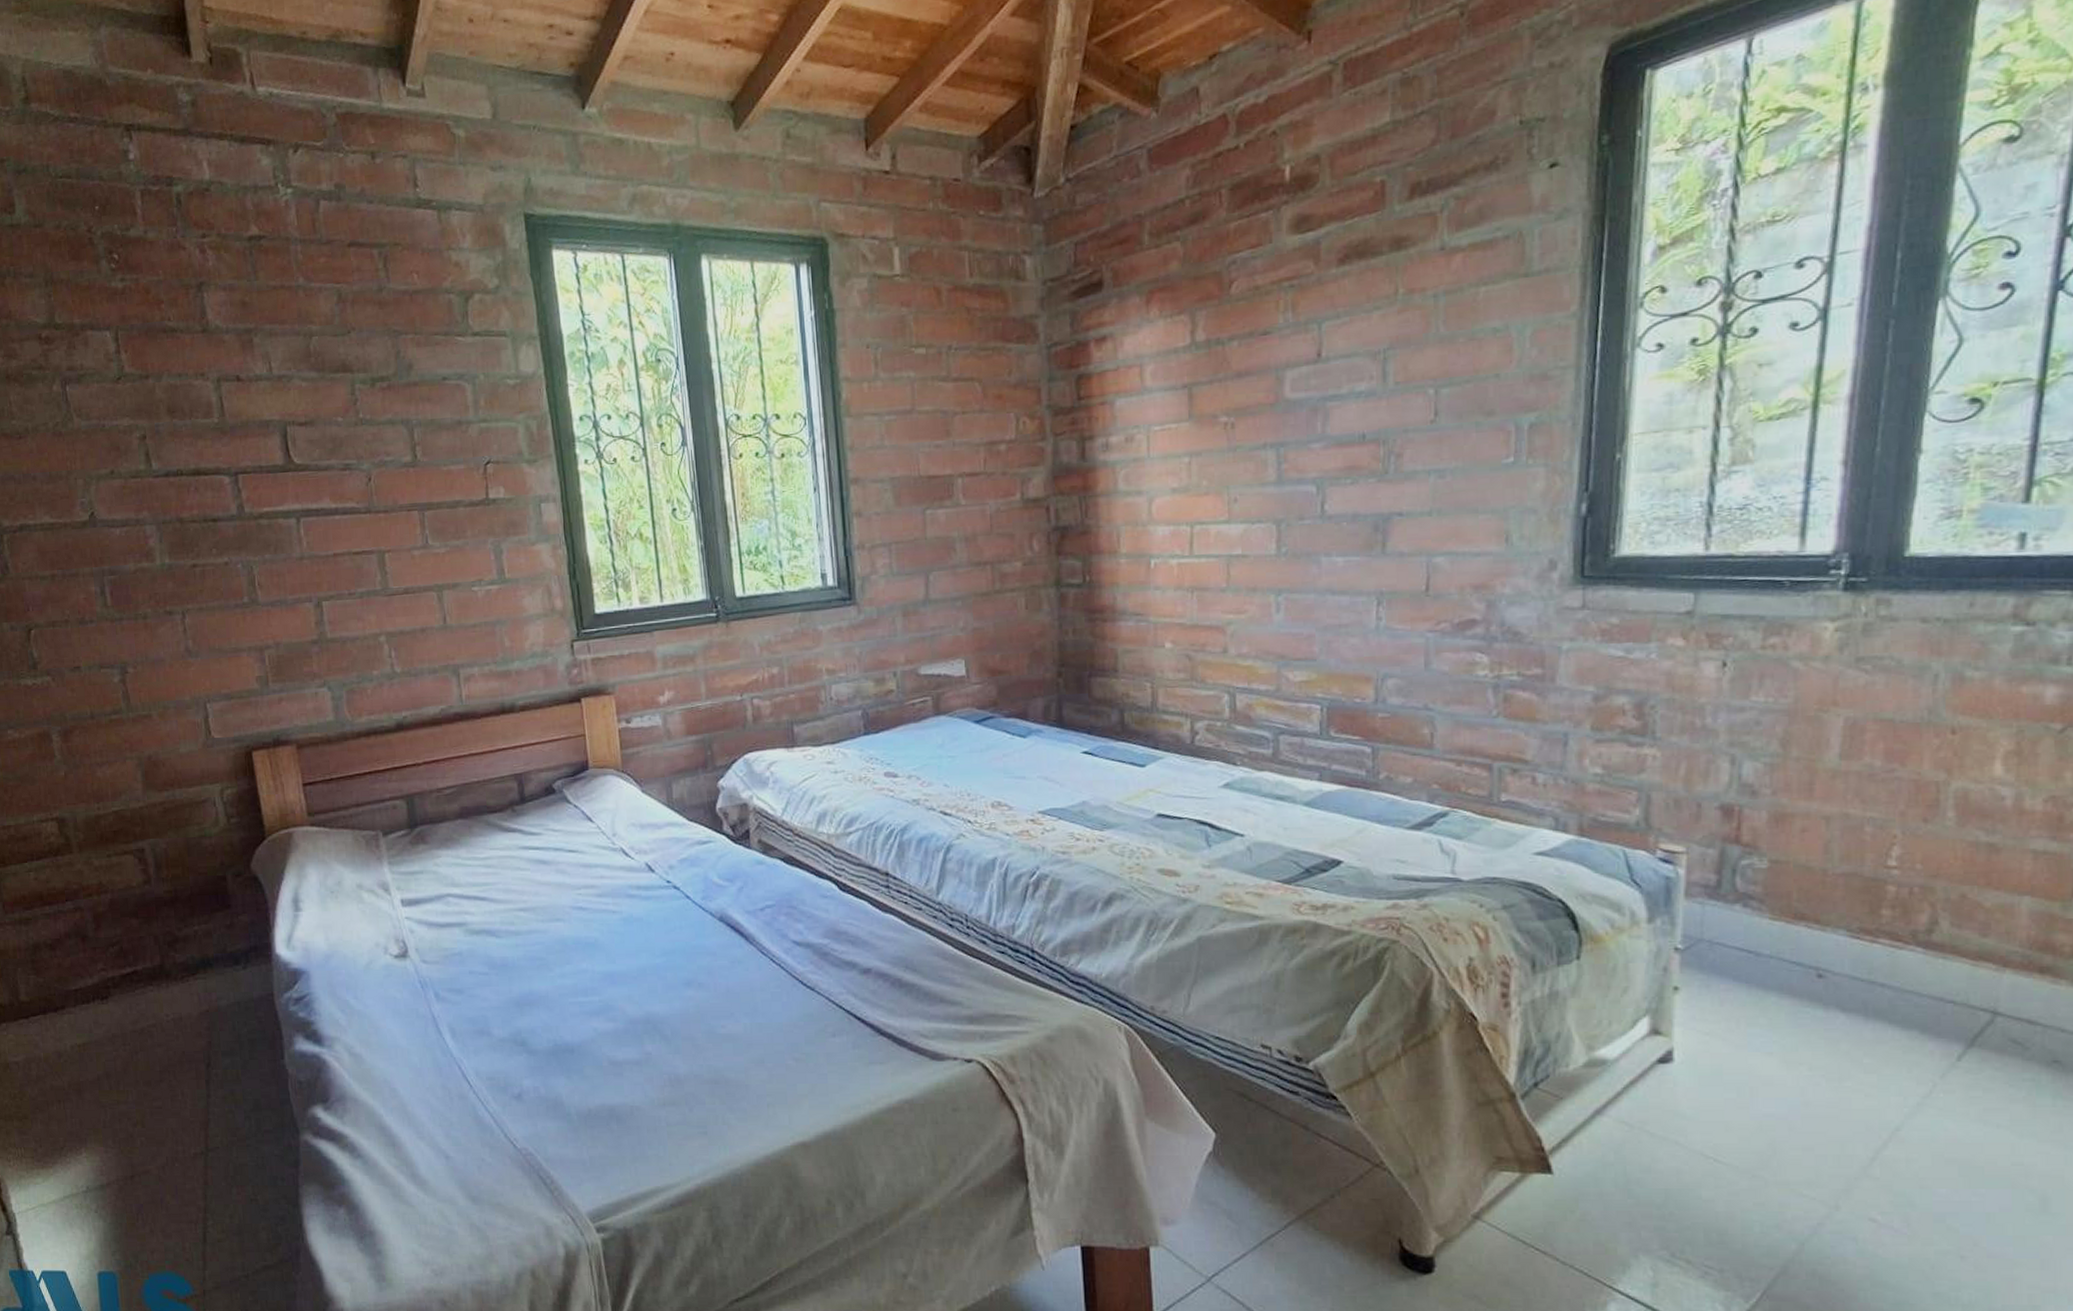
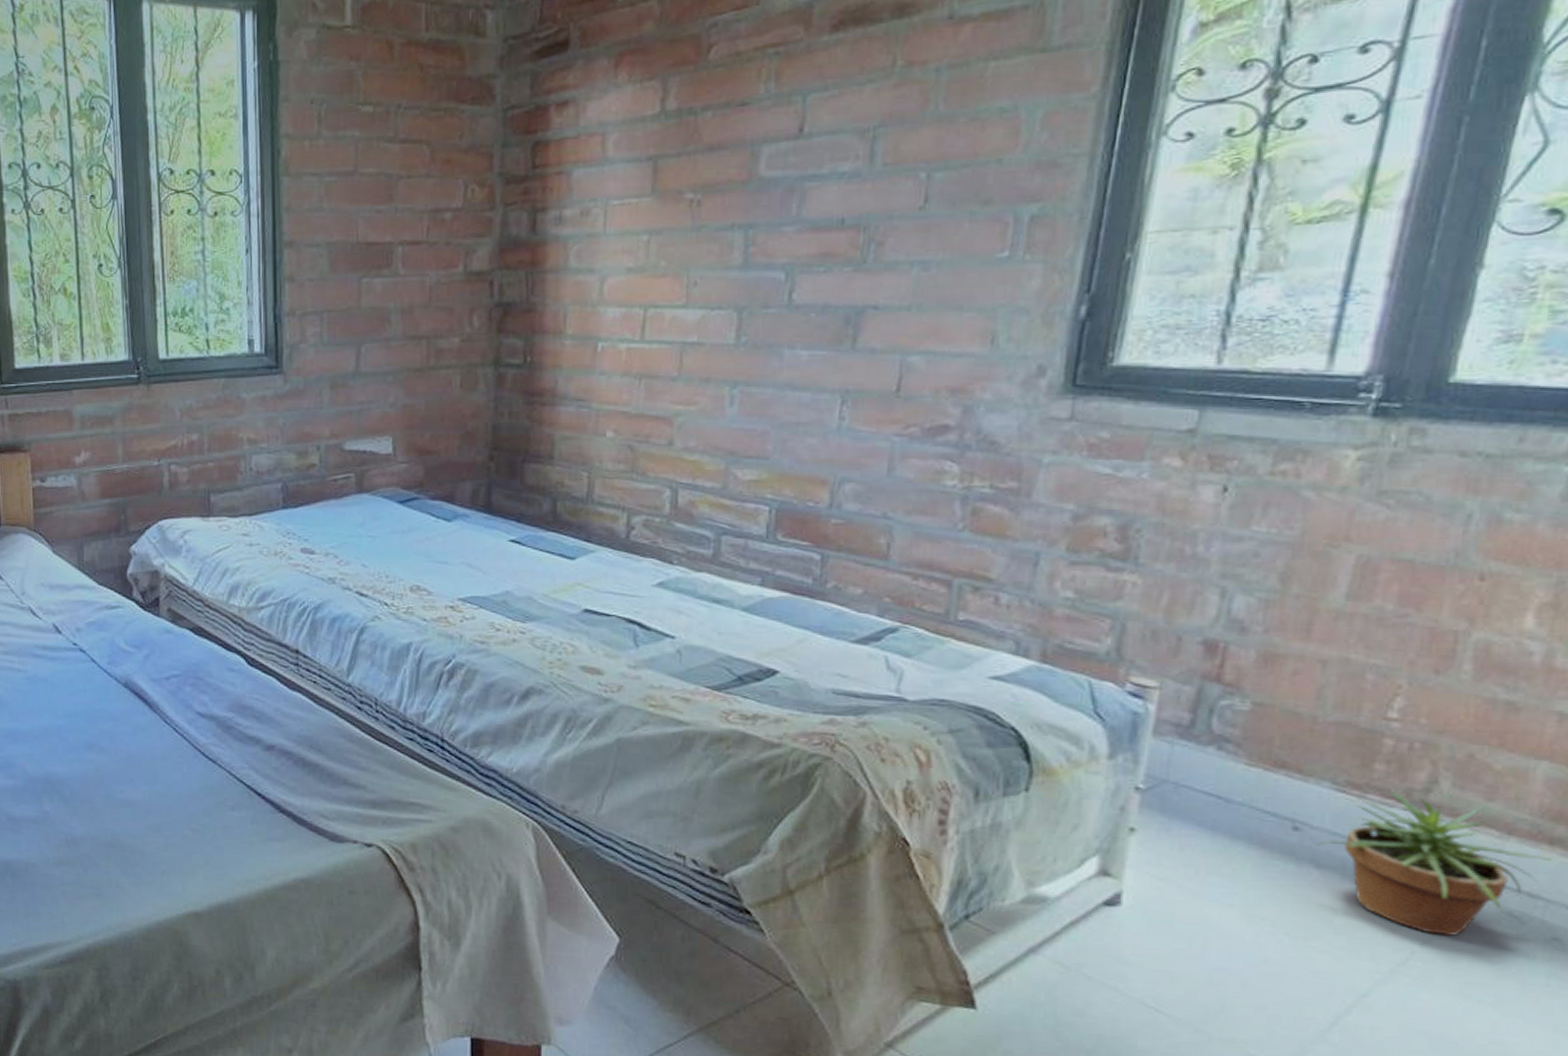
potted plant: none [1839,934,2043,1066] -> present [1315,791,1552,936]

